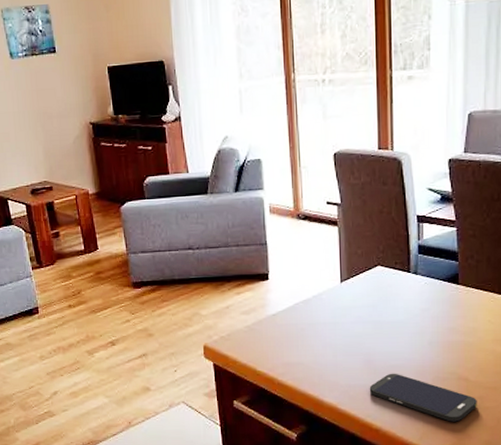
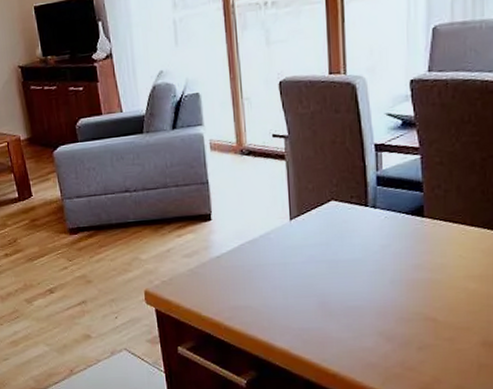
smartphone: present [369,373,477,422] -> none [324,314,447,366]

